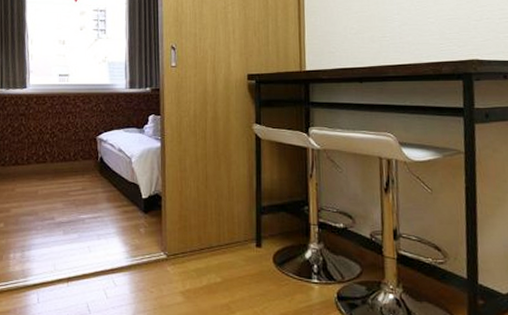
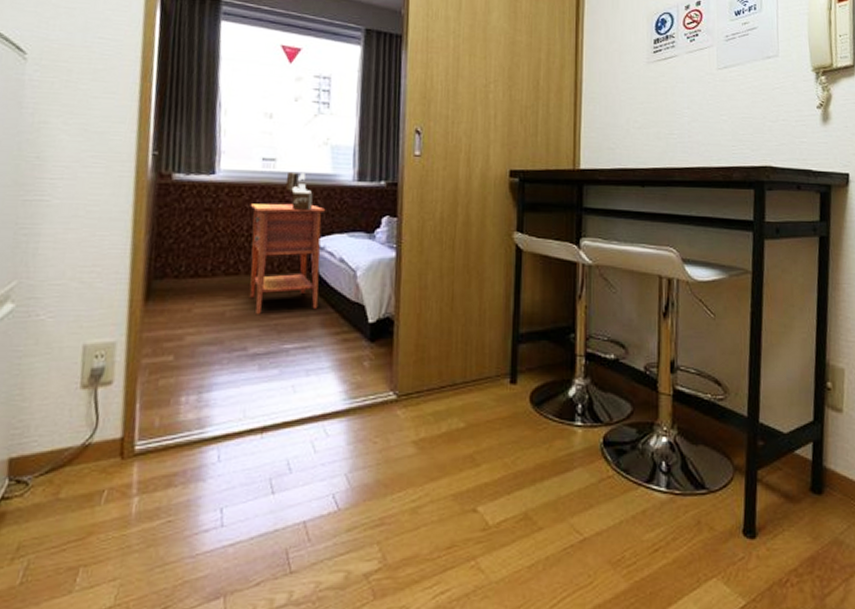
nightstand: none [52,108,107,192] -> present [249,203,326,314]
lighter: none [76,83,97,112] -> present [285,171,313,210]

